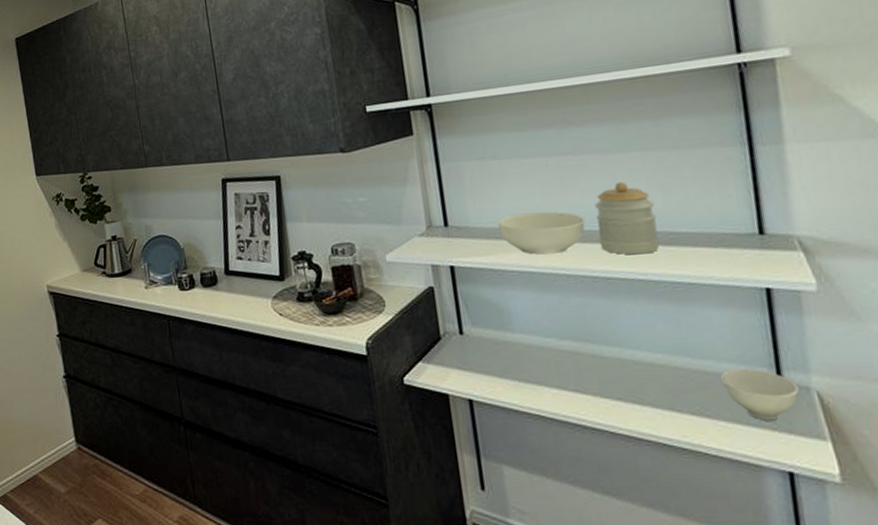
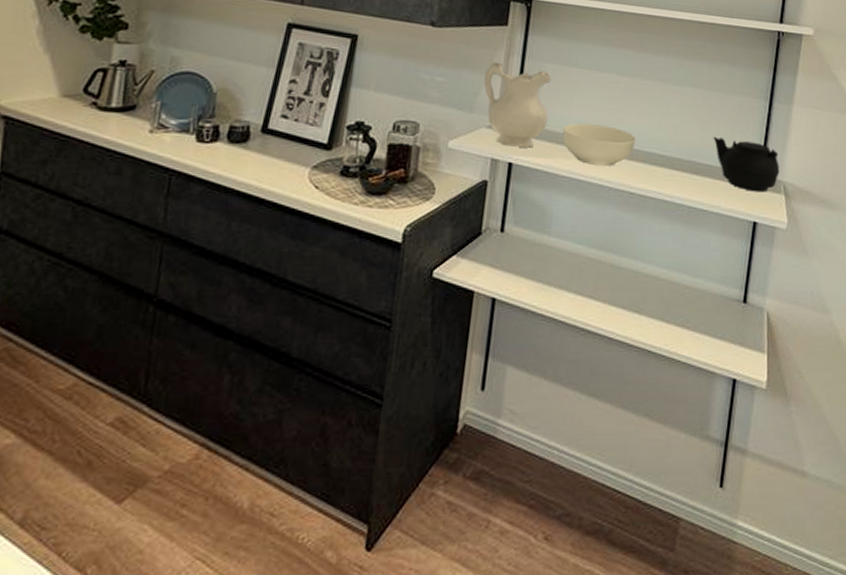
ceramic pitcher: none [403,170,480,251] -> present [483,62,551,148]
jar: present [594,181,660,255] -> none [642,111,693,179]
teapot: none [682,196,788,254] -> present [713,137,780,193]
bowl: present [719,368,799,421] -> none [704,287,756,334]

